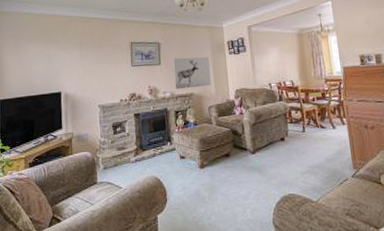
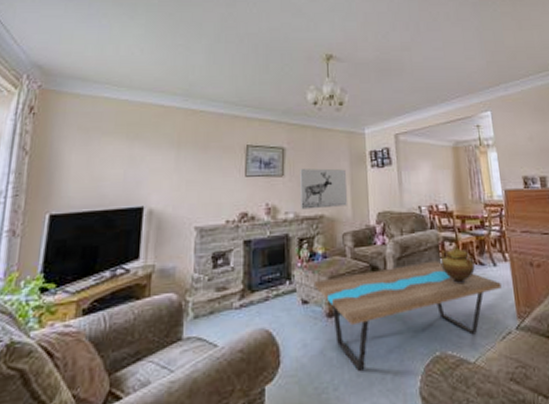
coffee table: none [189,125,340,207] -> present [315,260,502,372]
ceramic pot: none [288,113,317,144] -> present [440,245,475,285]

